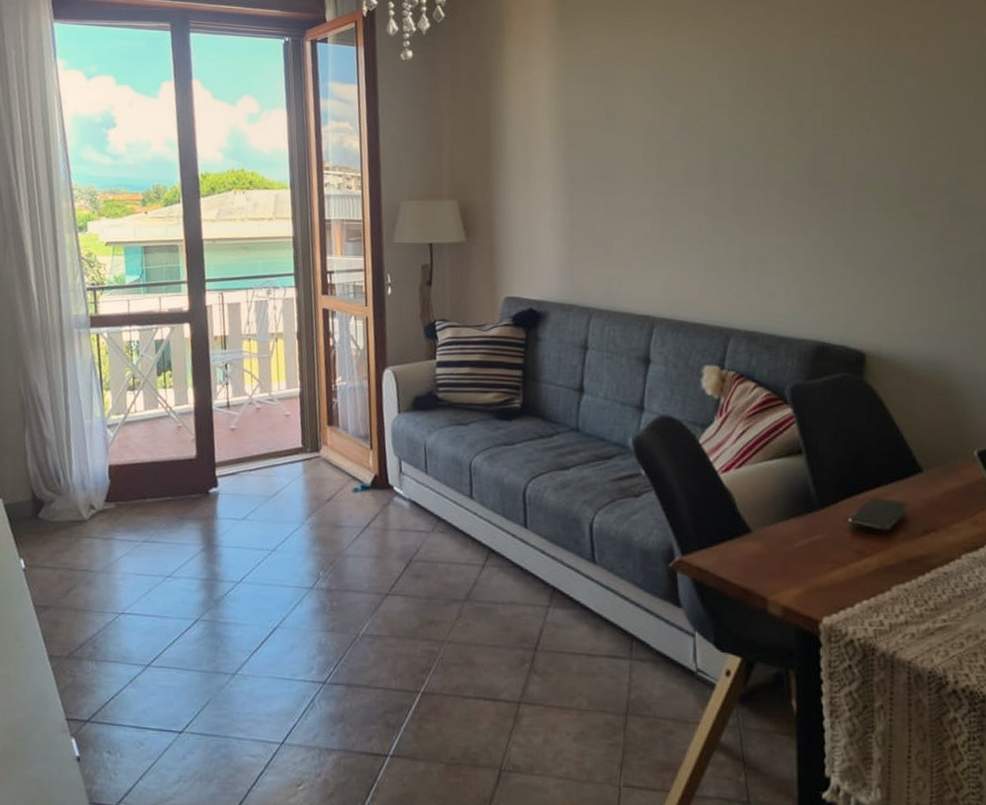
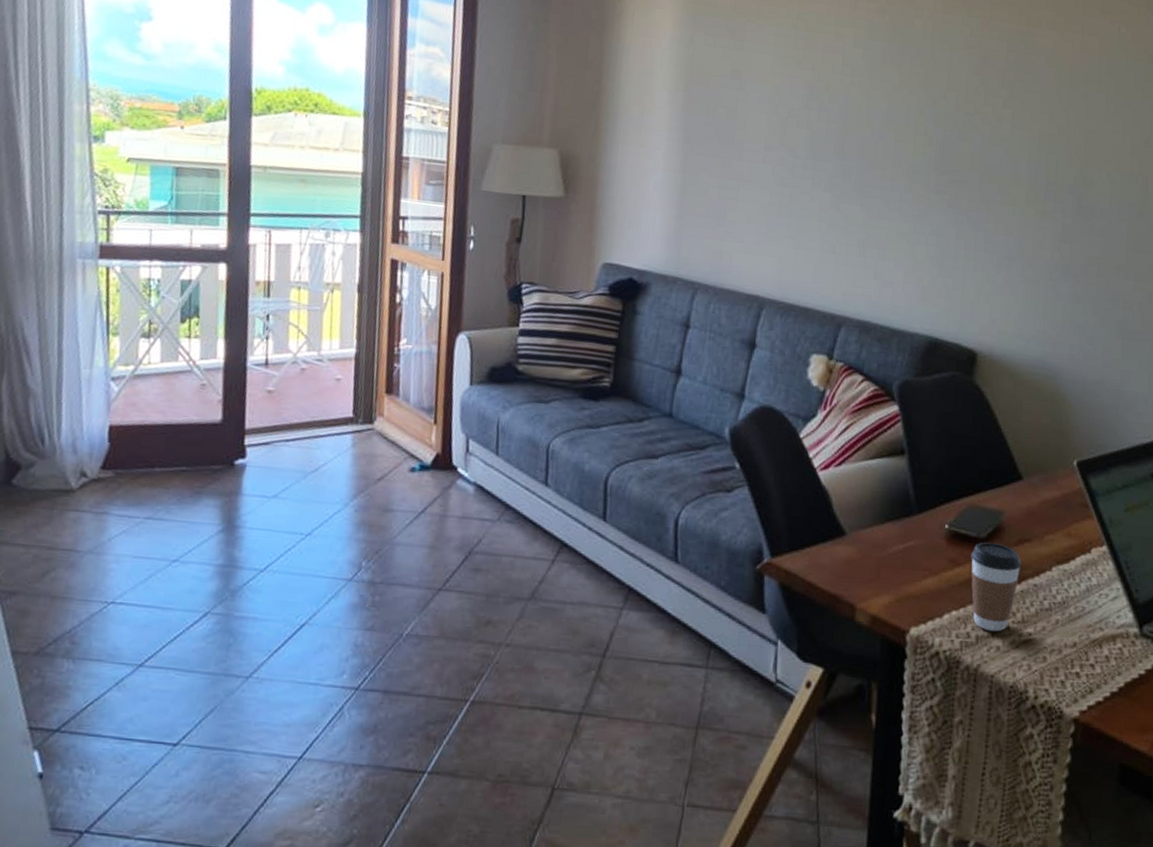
coffee cup: none [877,534,930,620] -> present [971,542,1022,632]

